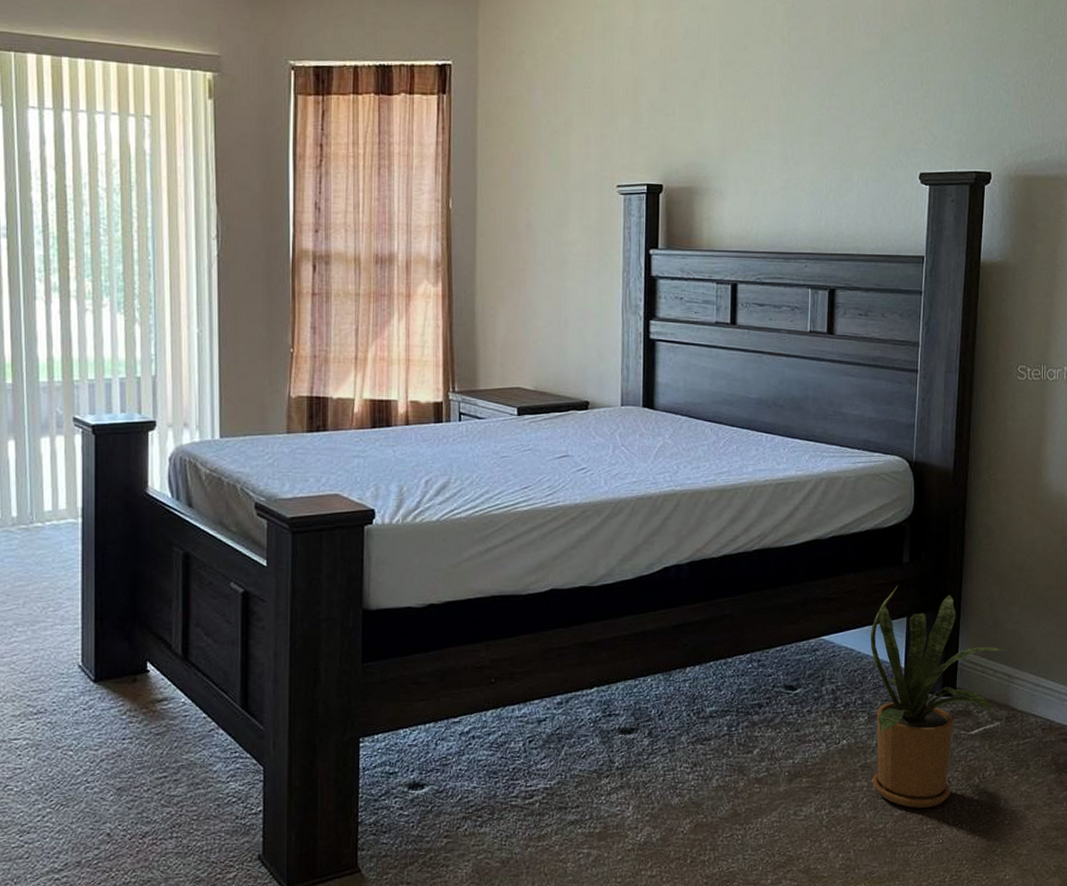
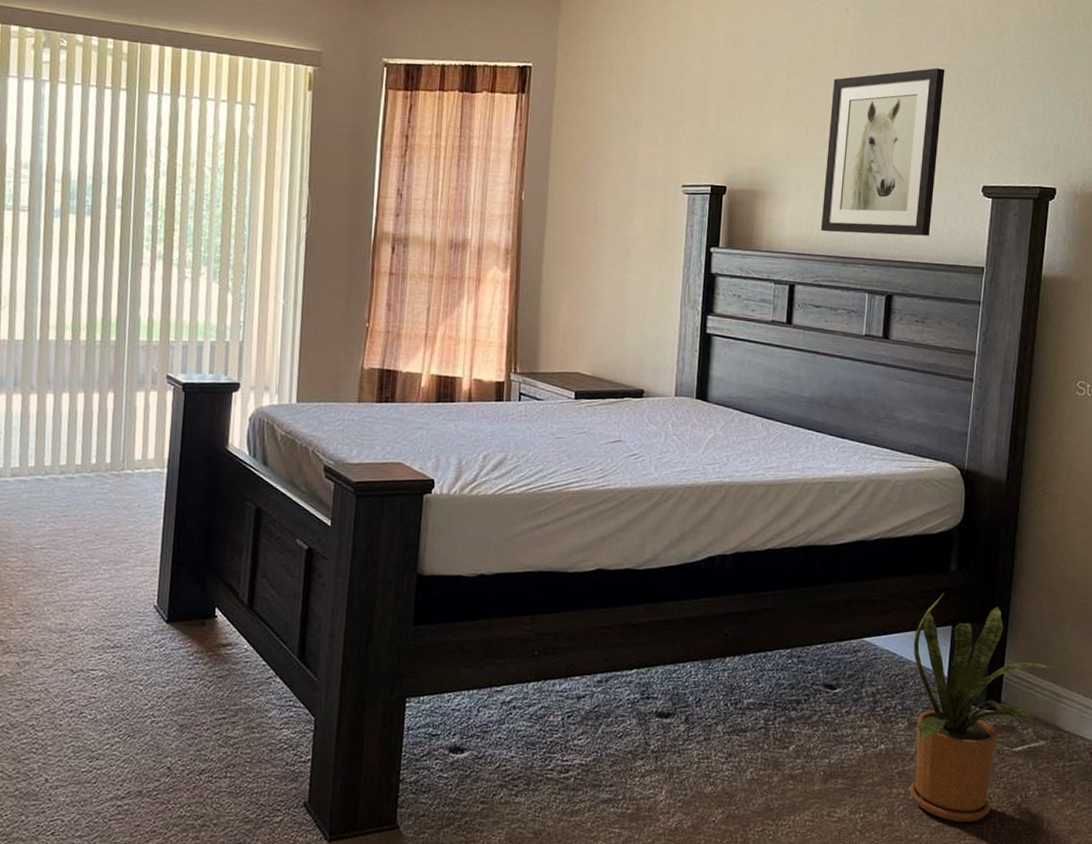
wall art: none [760,53,878,228] -> present [820,68,945,236]

